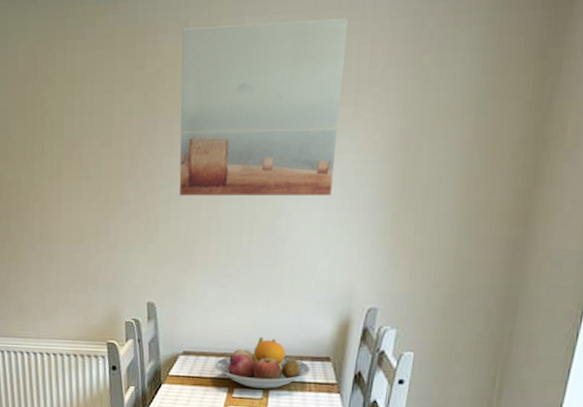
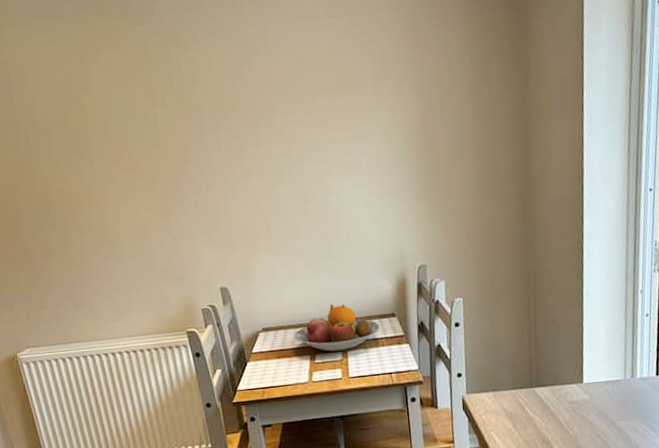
wall art: present [179,17,349,196] -> none [212,22,370,186]

